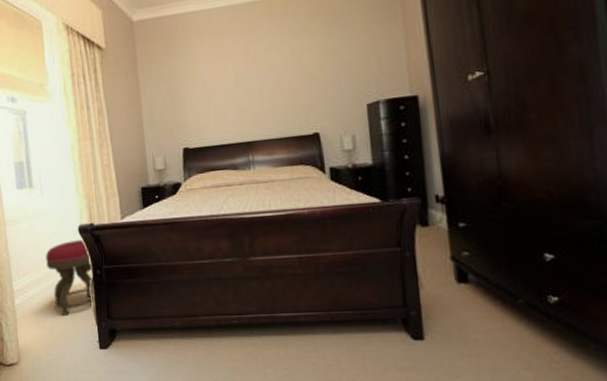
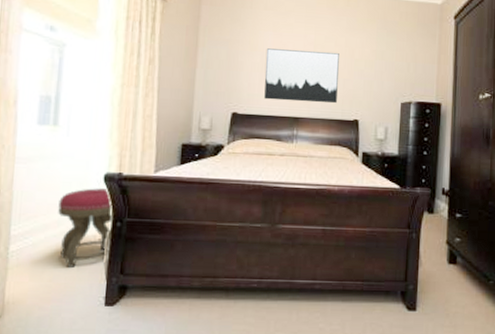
wall art: none [206,64,291,129] -> present [264,48,339,104]

